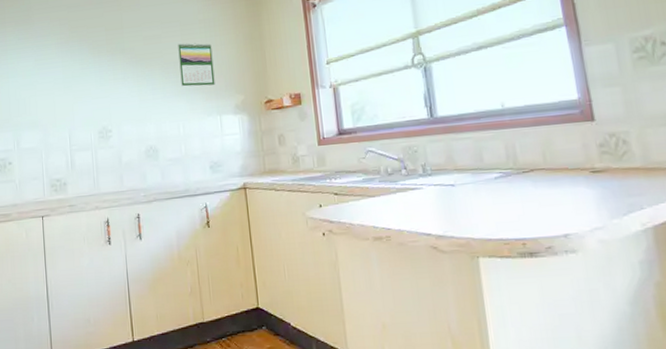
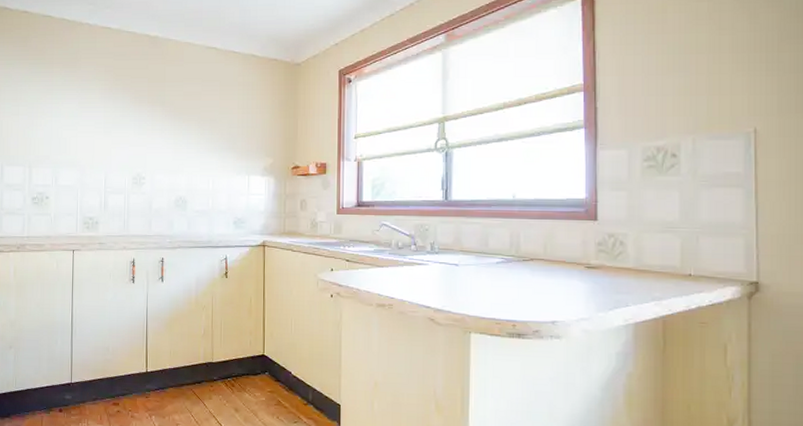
calendar: present [178,43,215,87] -> none [215,103,248,146]

